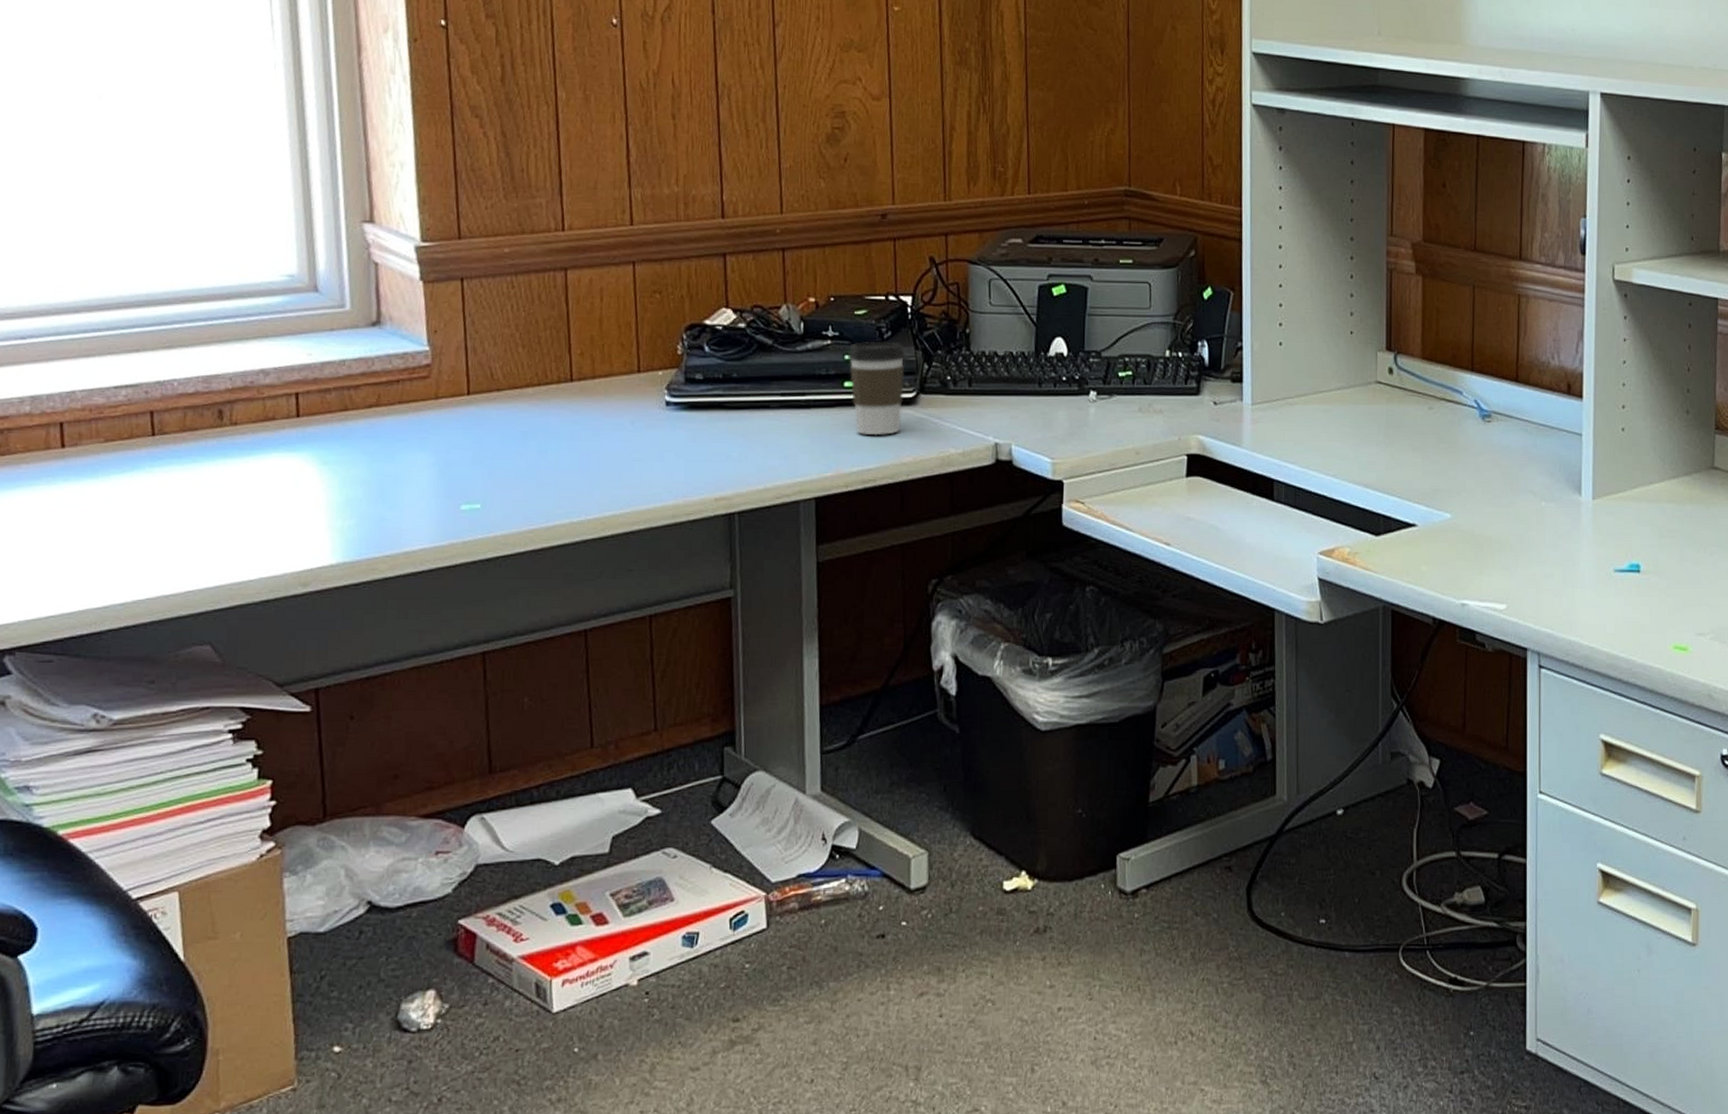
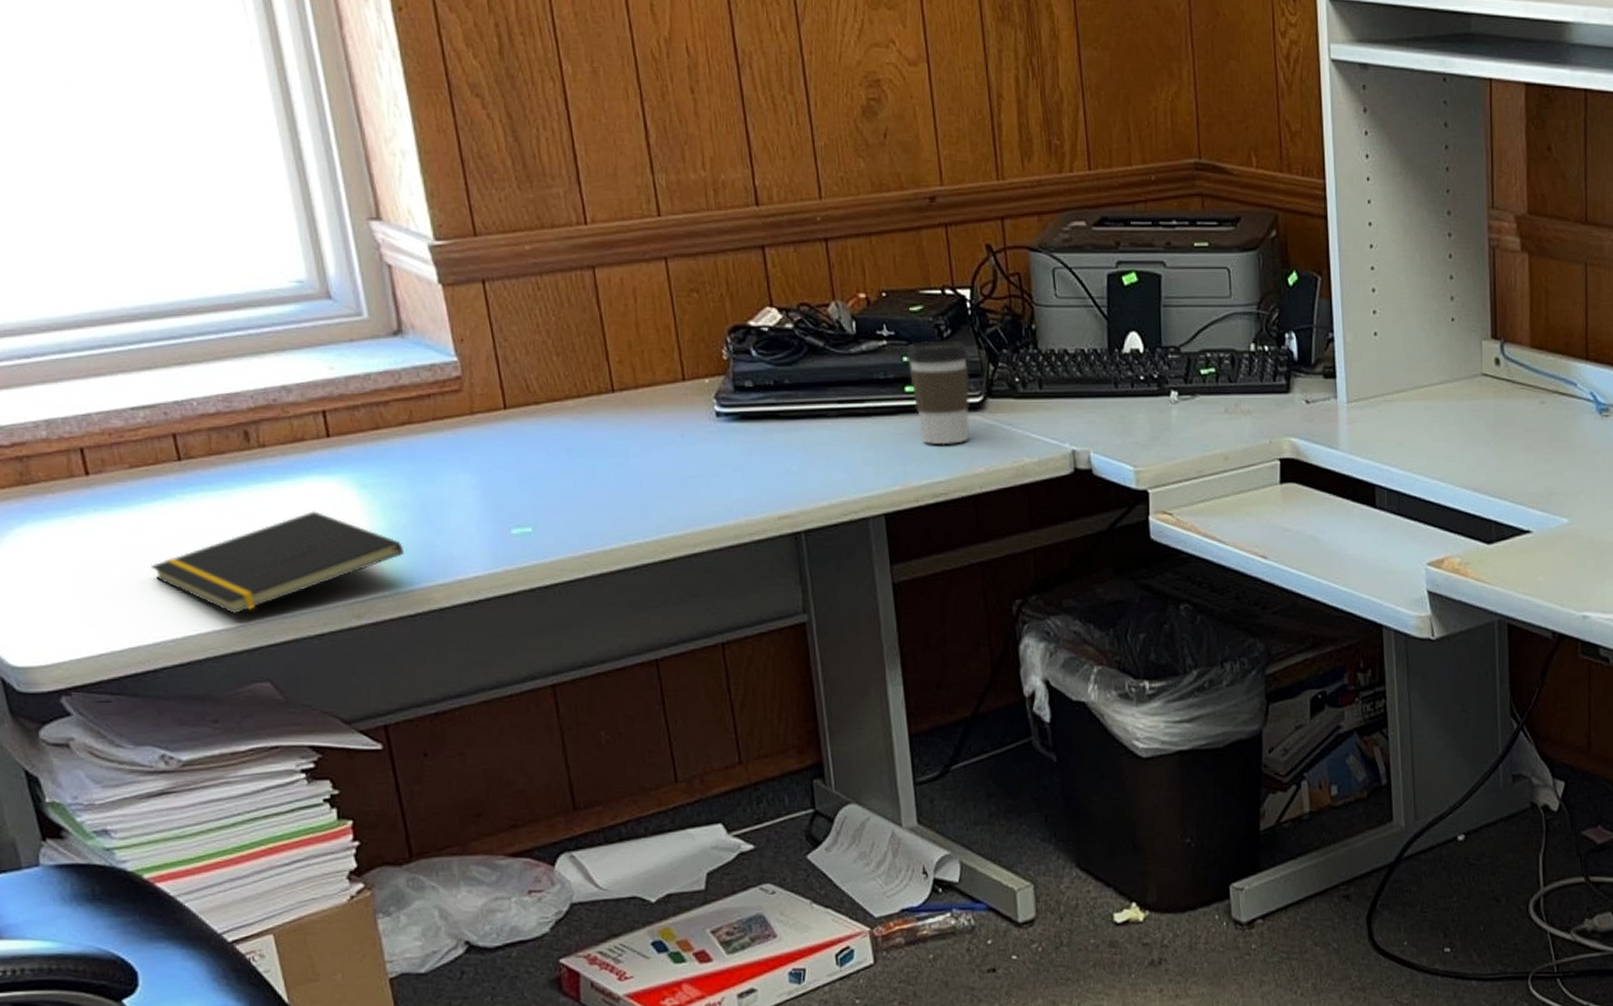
notepad: none [111,485,357,580] -> present [151,511,405,614]

